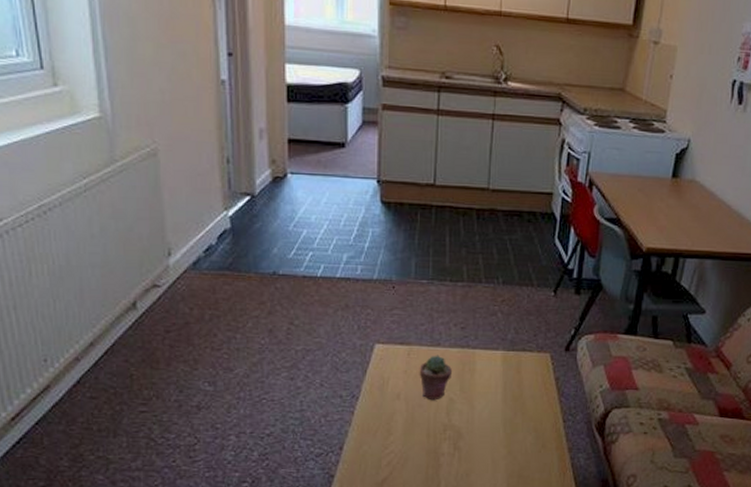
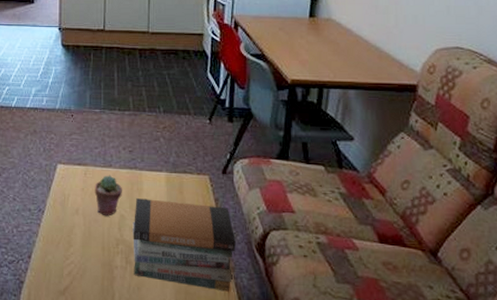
book stack: none [462,380,575,473] -> present [133,198,236,292]

